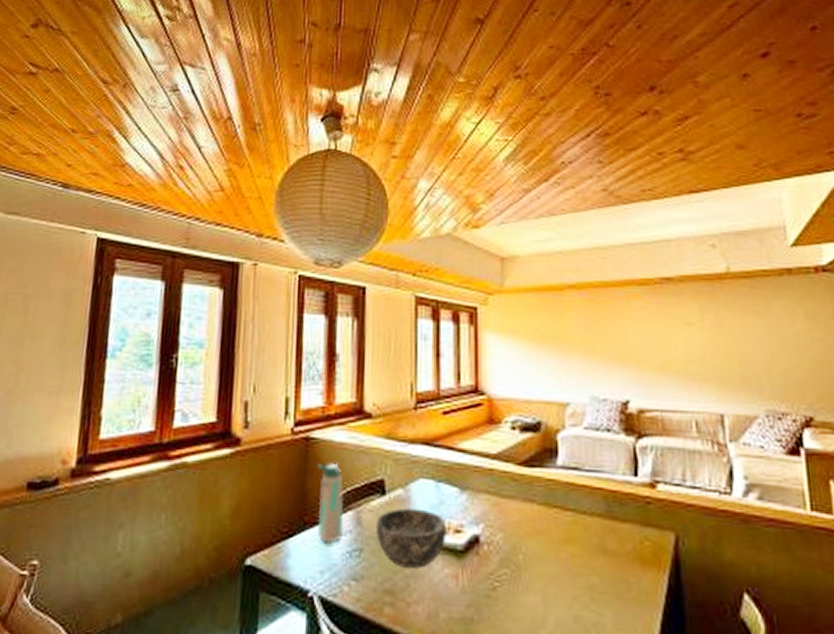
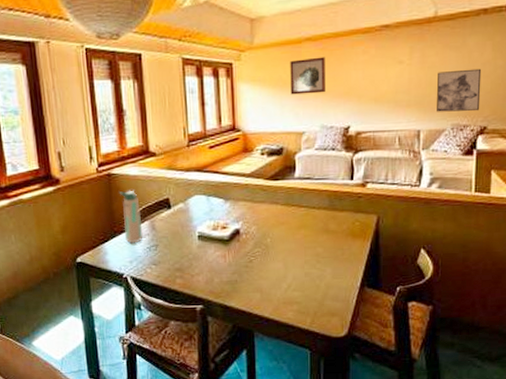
bowl: present [375,508,446,568] -> none [165,215,216,254]
wall art: none [549,309,595,354] -> present [290,57,325,95]
wall art: none [739,339,801,396] -> present [437,68,482,112]

